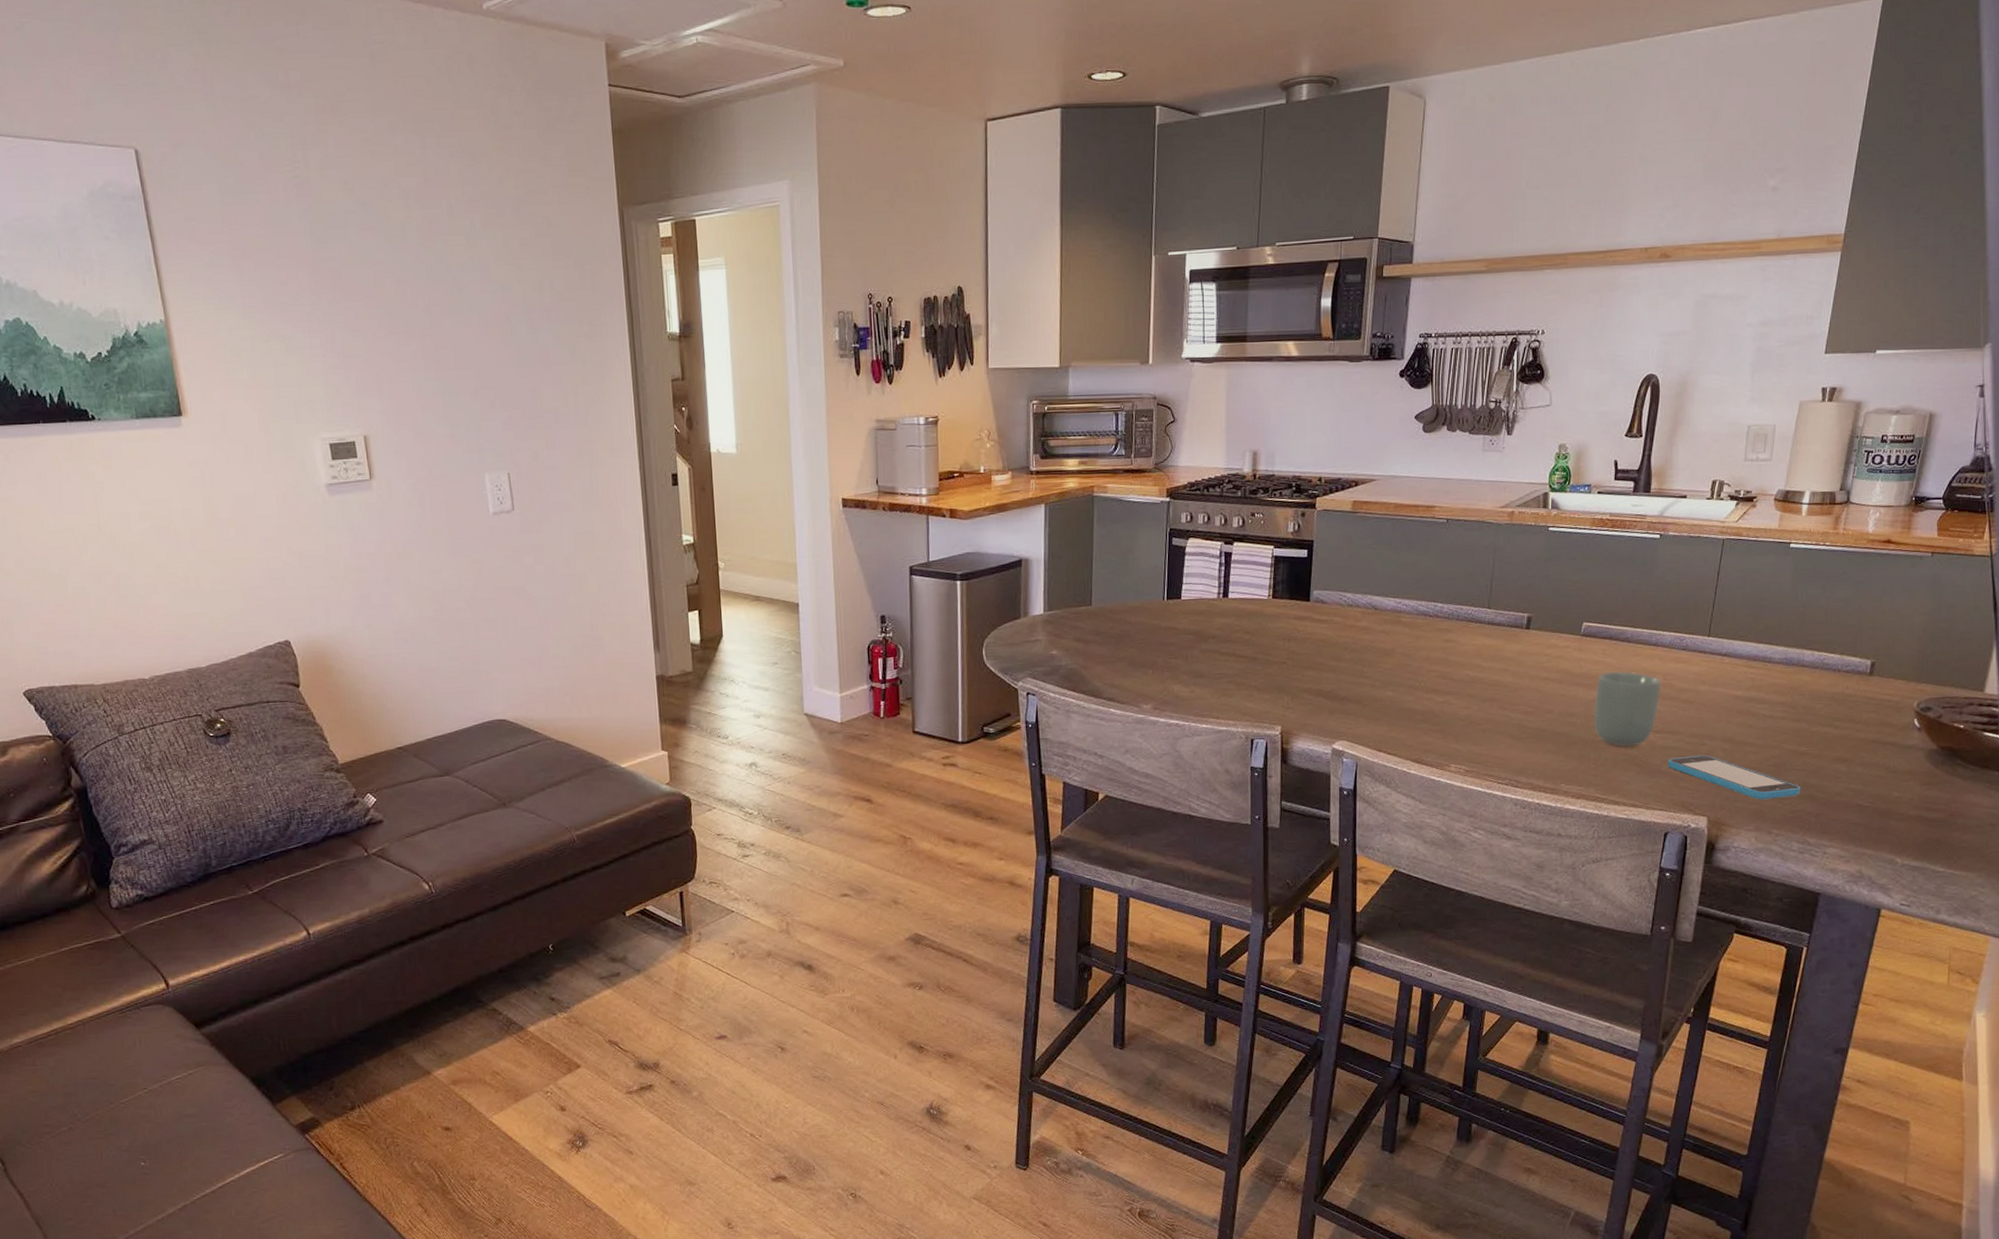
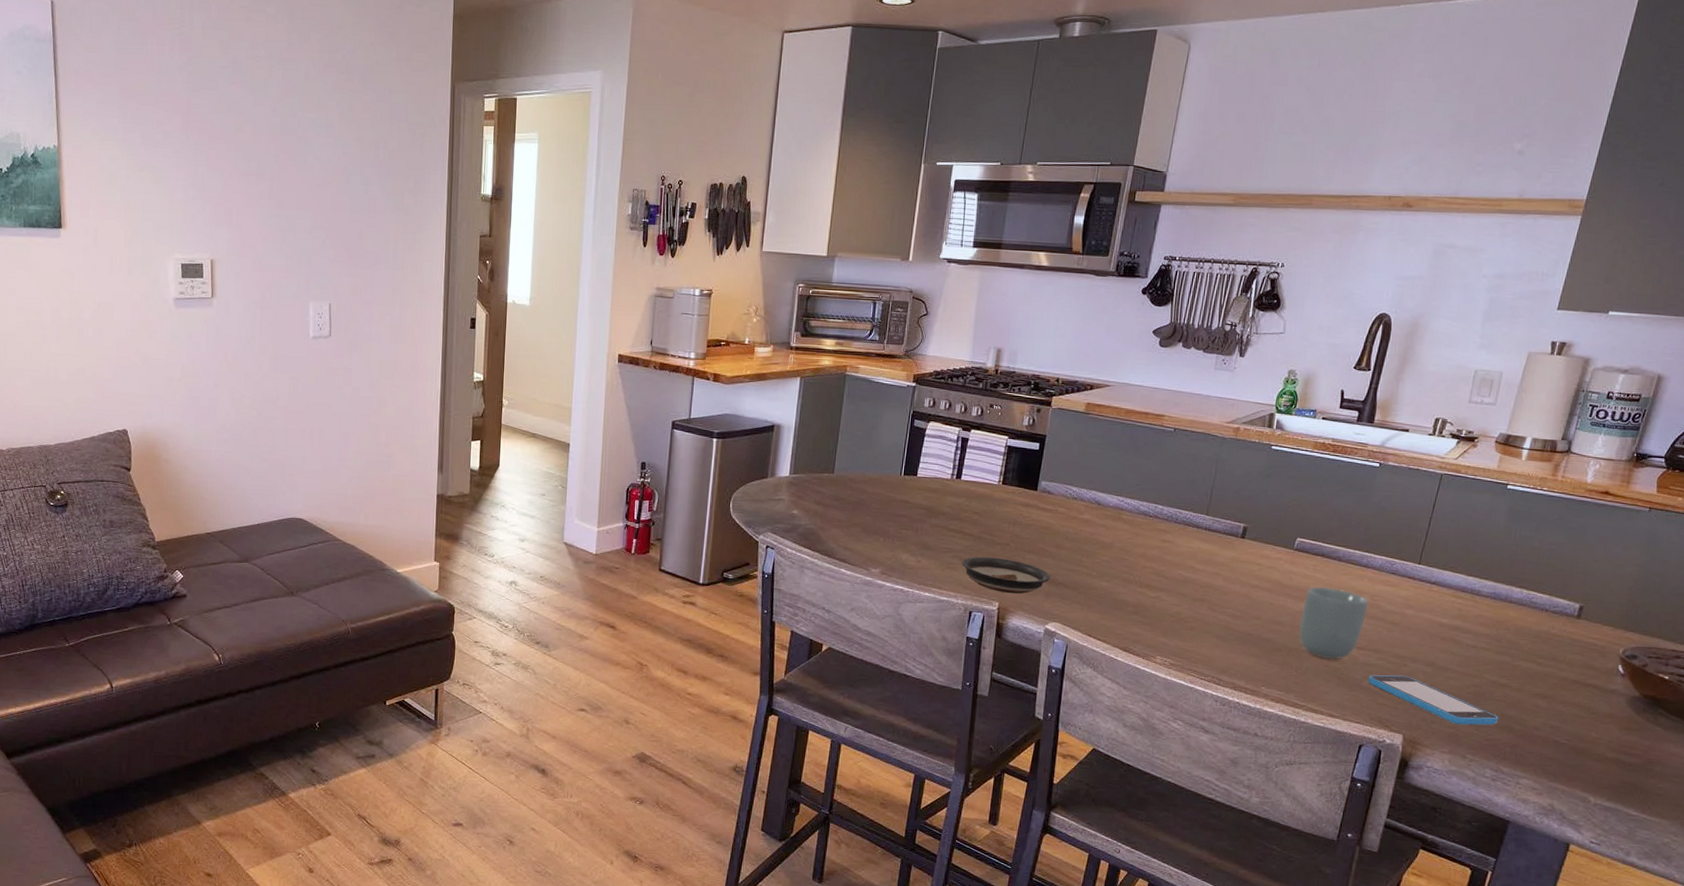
saucer: none [1238,678,1332,716] -> present [962,556,1050,594]

